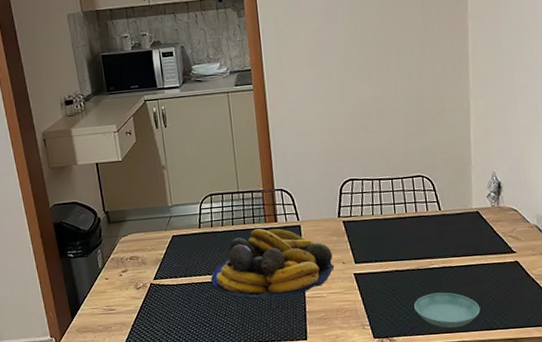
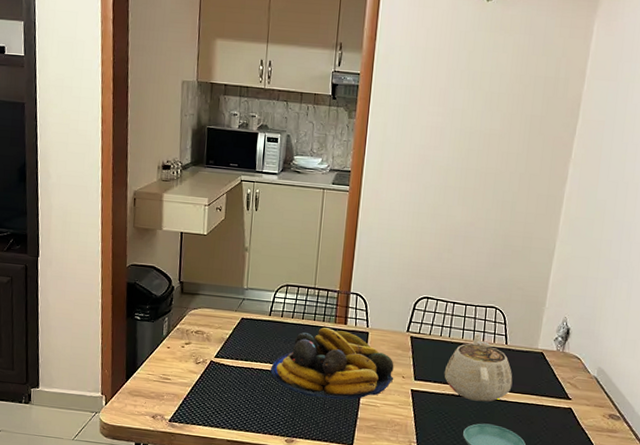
teapot: none [383,205,454,273] -> present [444,333,513,402]

